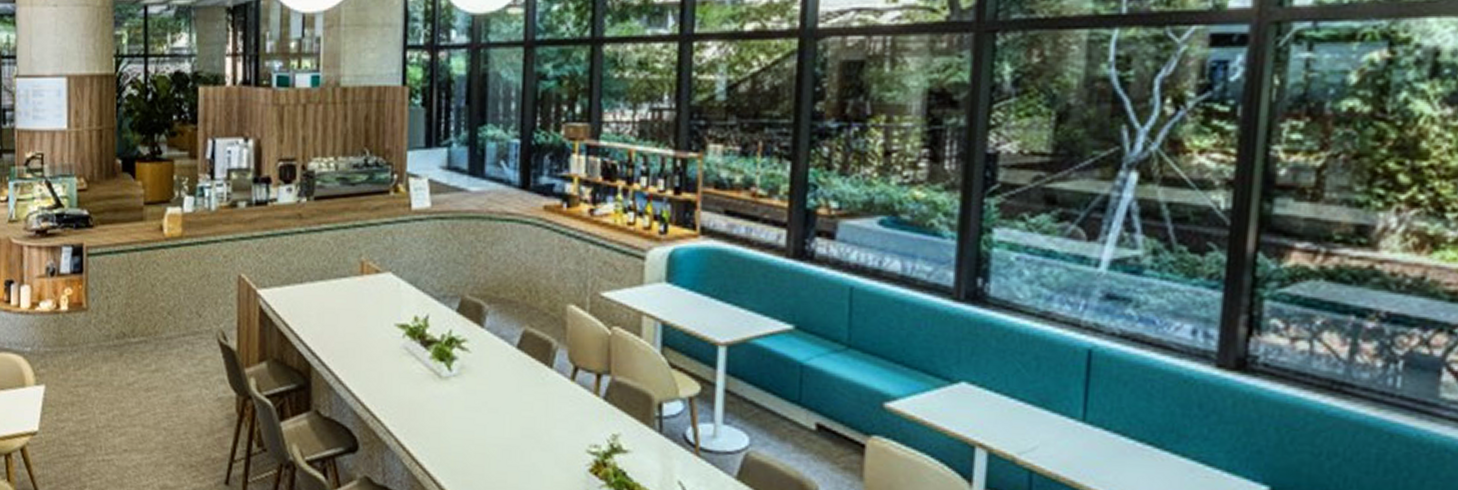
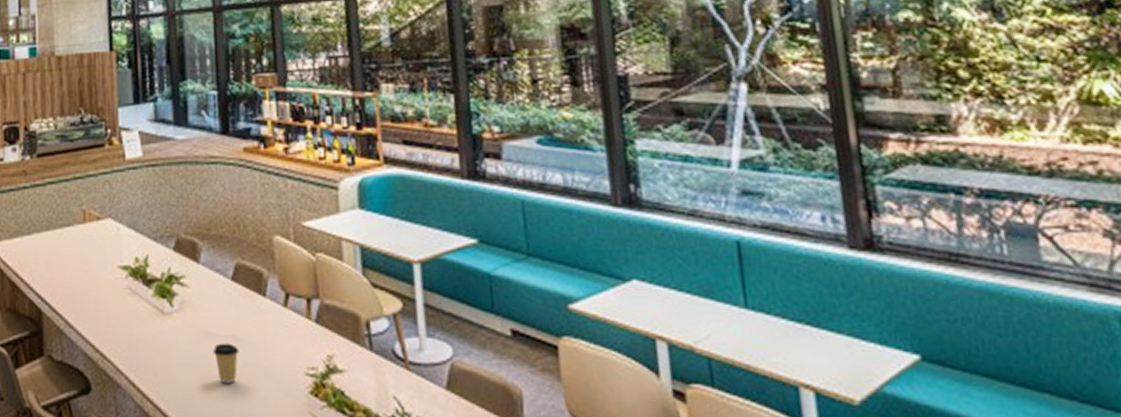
coffee cup: none [489,412,518,455] -> present [212,343,239,384]

